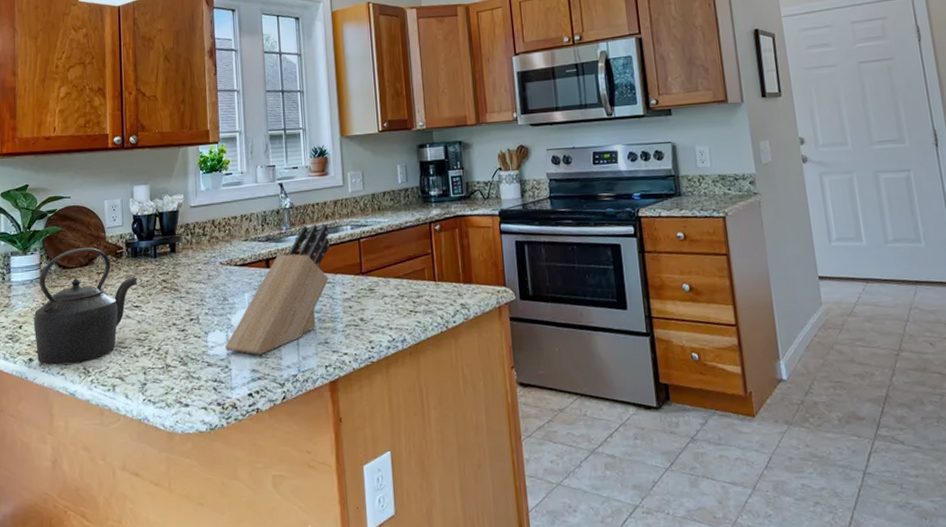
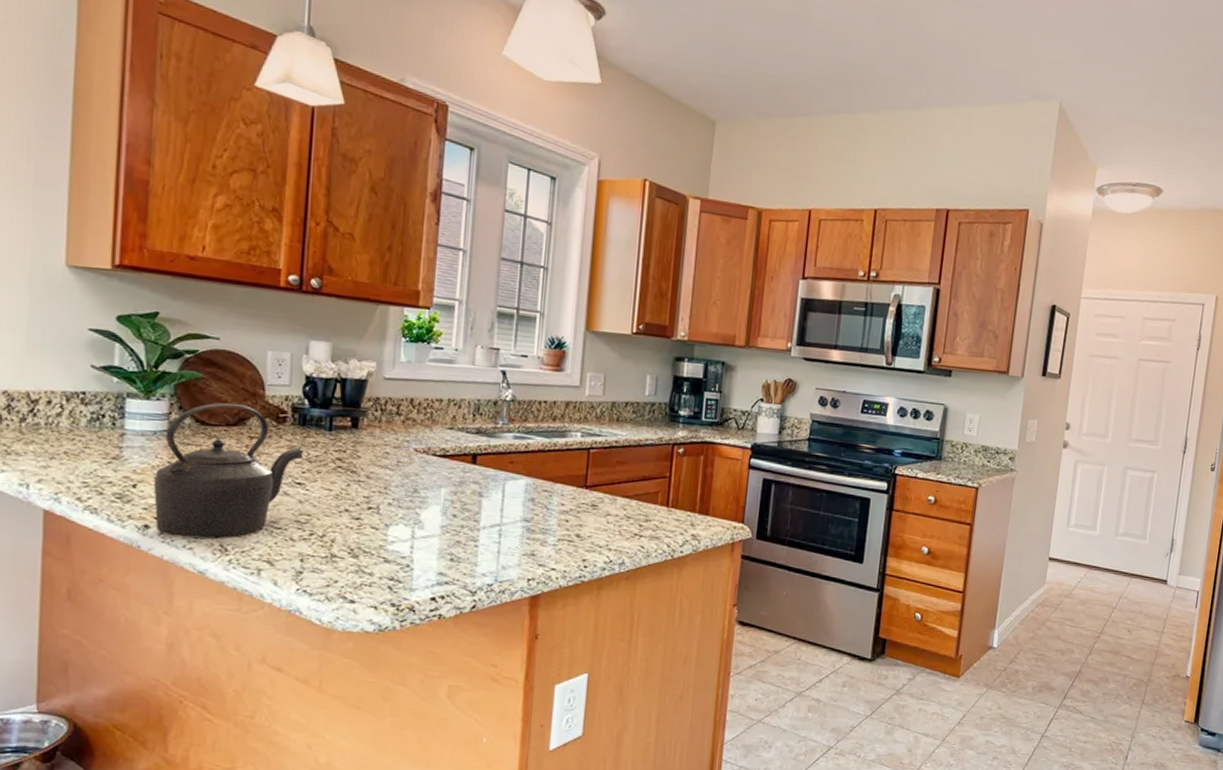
knife block: present [224,224,330,355] -> none [407,424,555,558]

